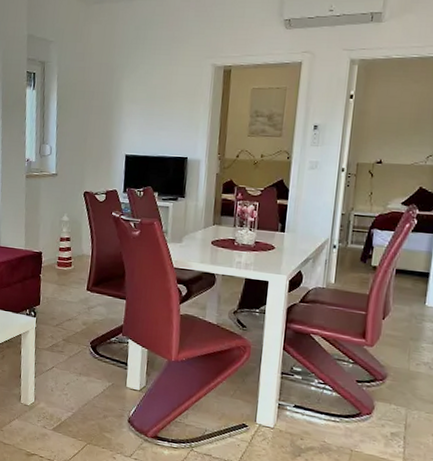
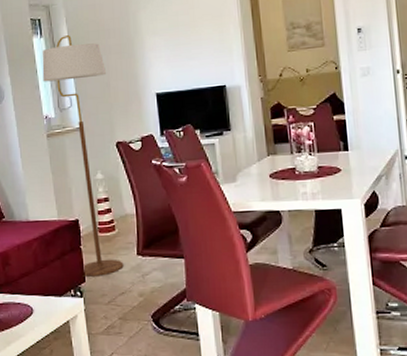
floor lamp: none [29,91,86,303] -> present [42,35,124,277]

